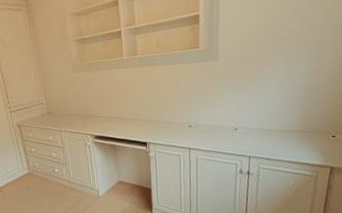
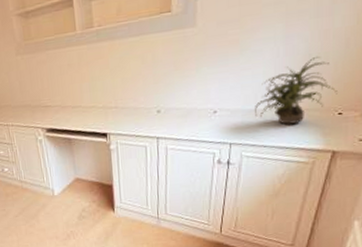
potted plant: none [267,90,330,143] -> present [255,56,337,125]

